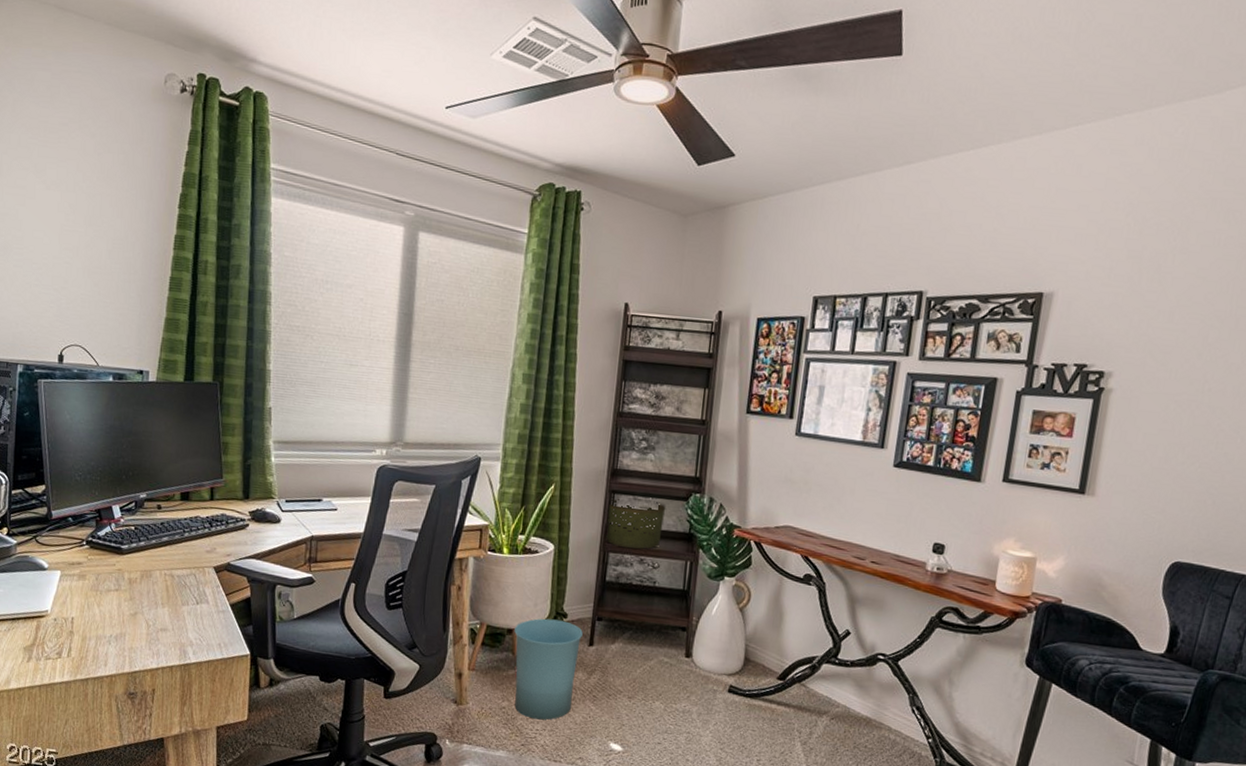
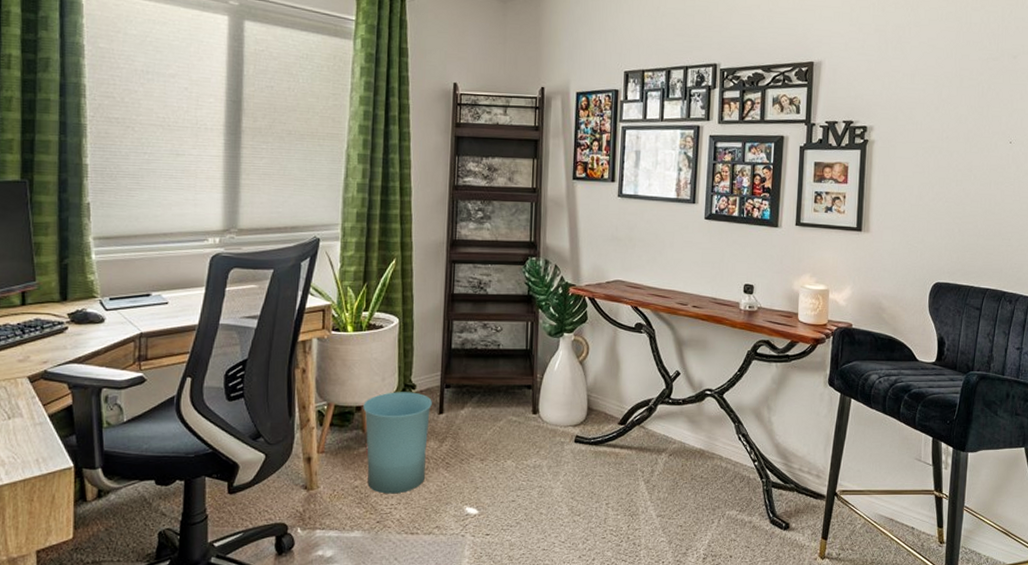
basket: present [606,498,666,549] -> none [448,268,505,315]

